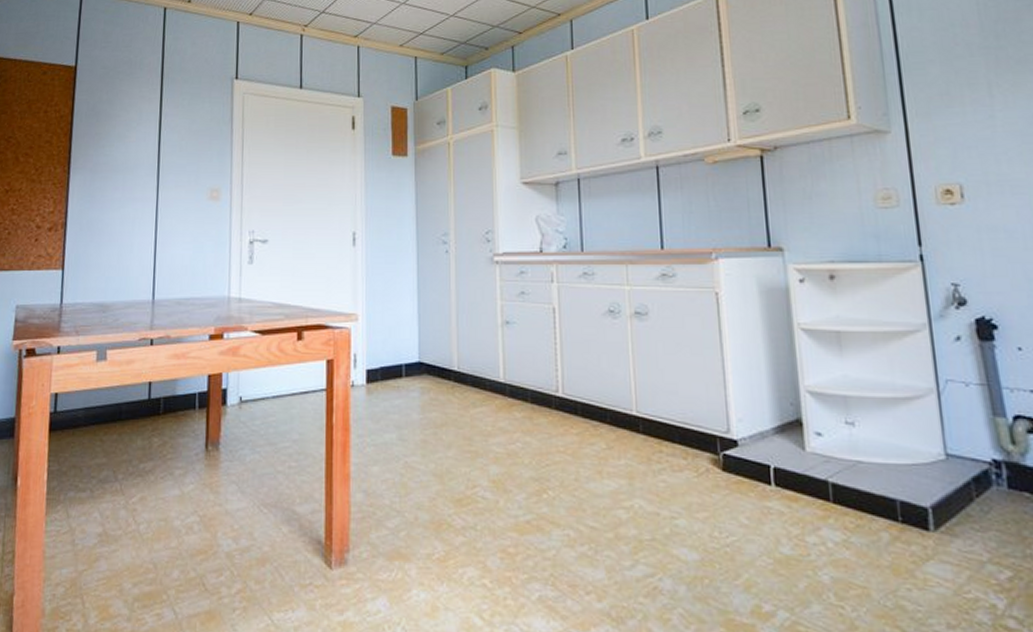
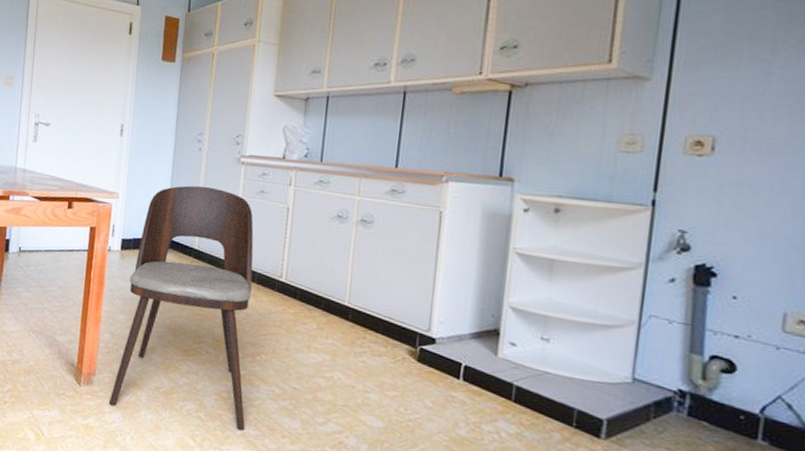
dining chair: none [371,294,541,595] -> present [109,185,254,431]

